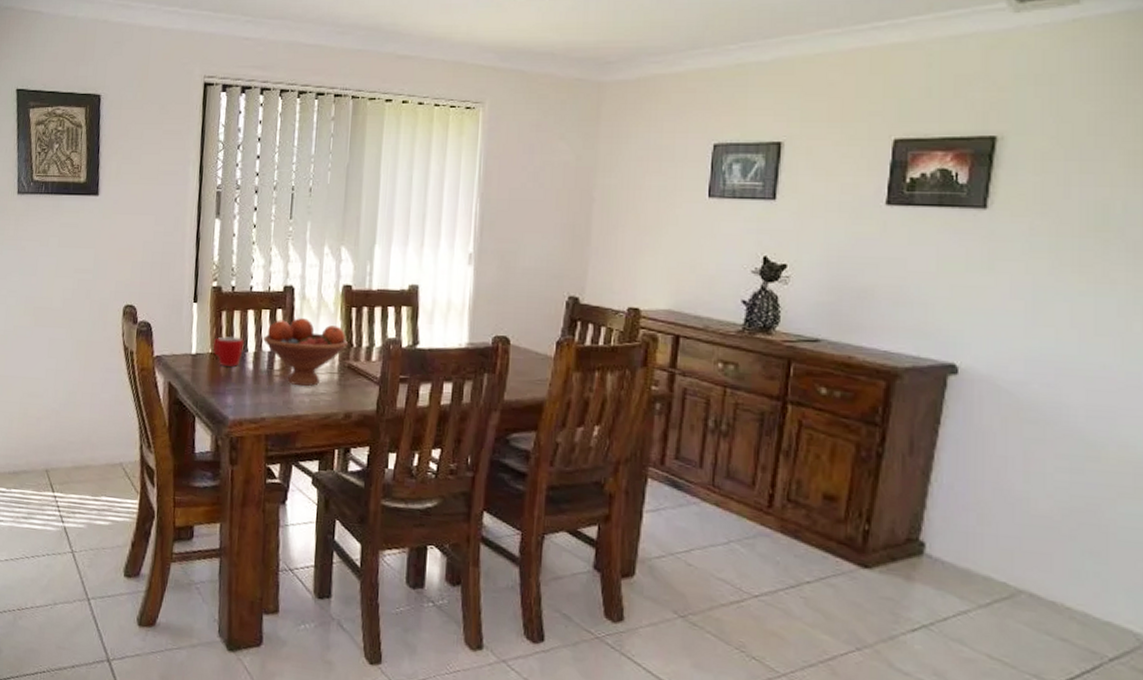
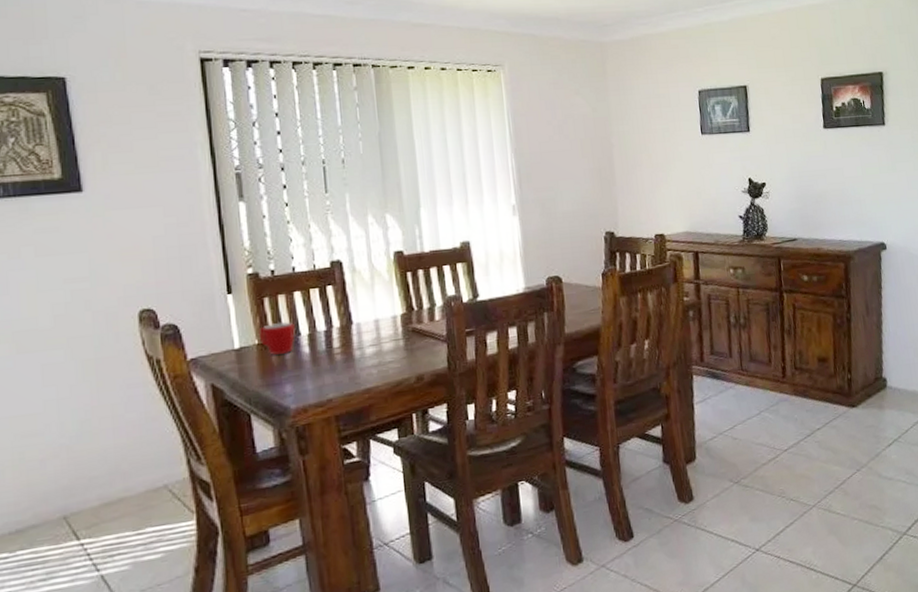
fruit bowl: present [263,318,349,387] -> none [316,290,410,359]

